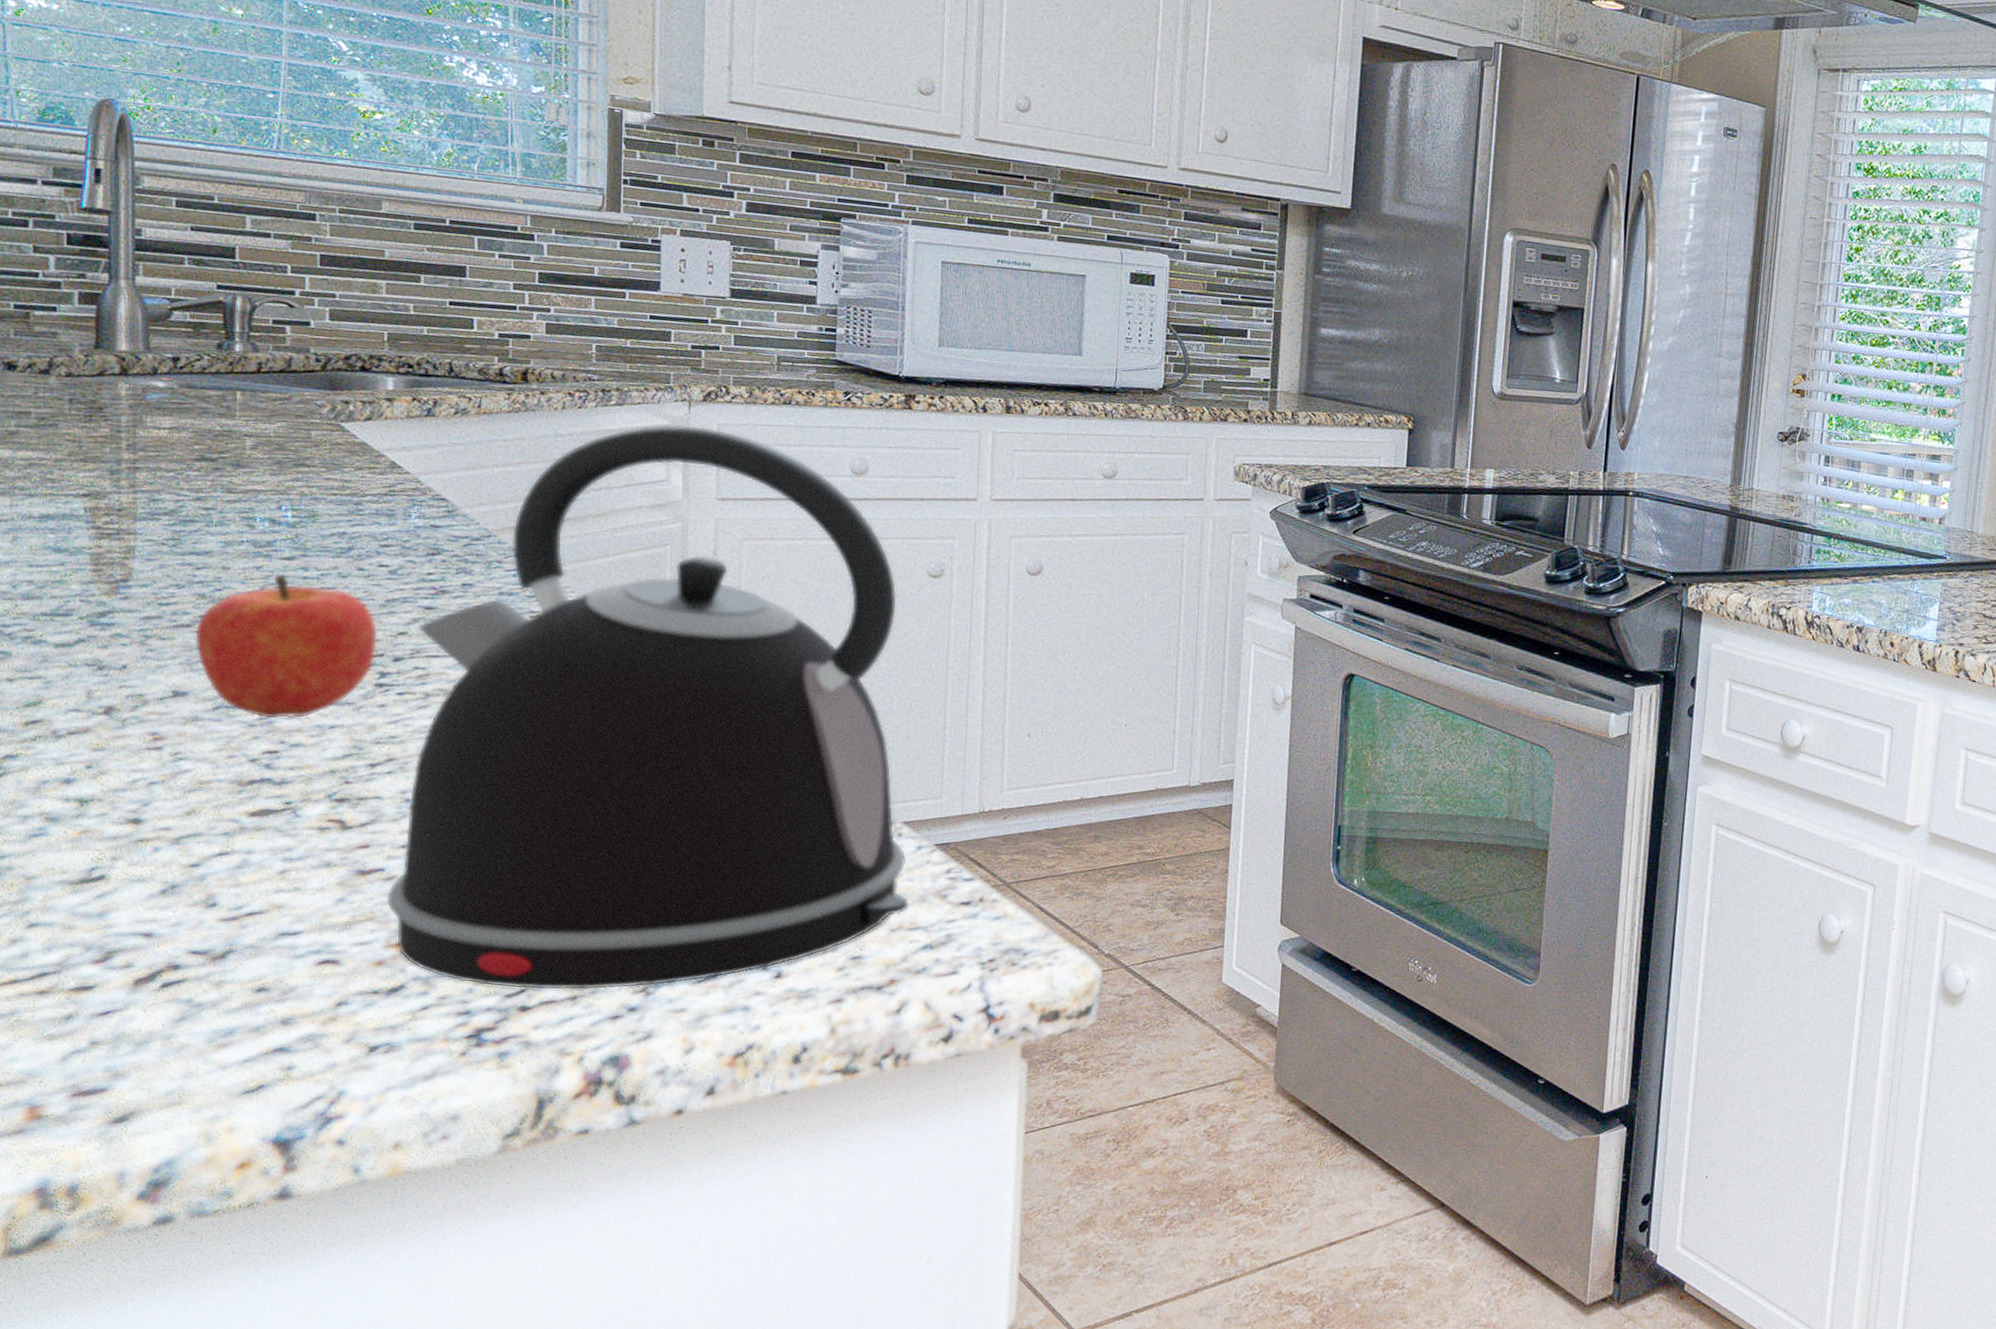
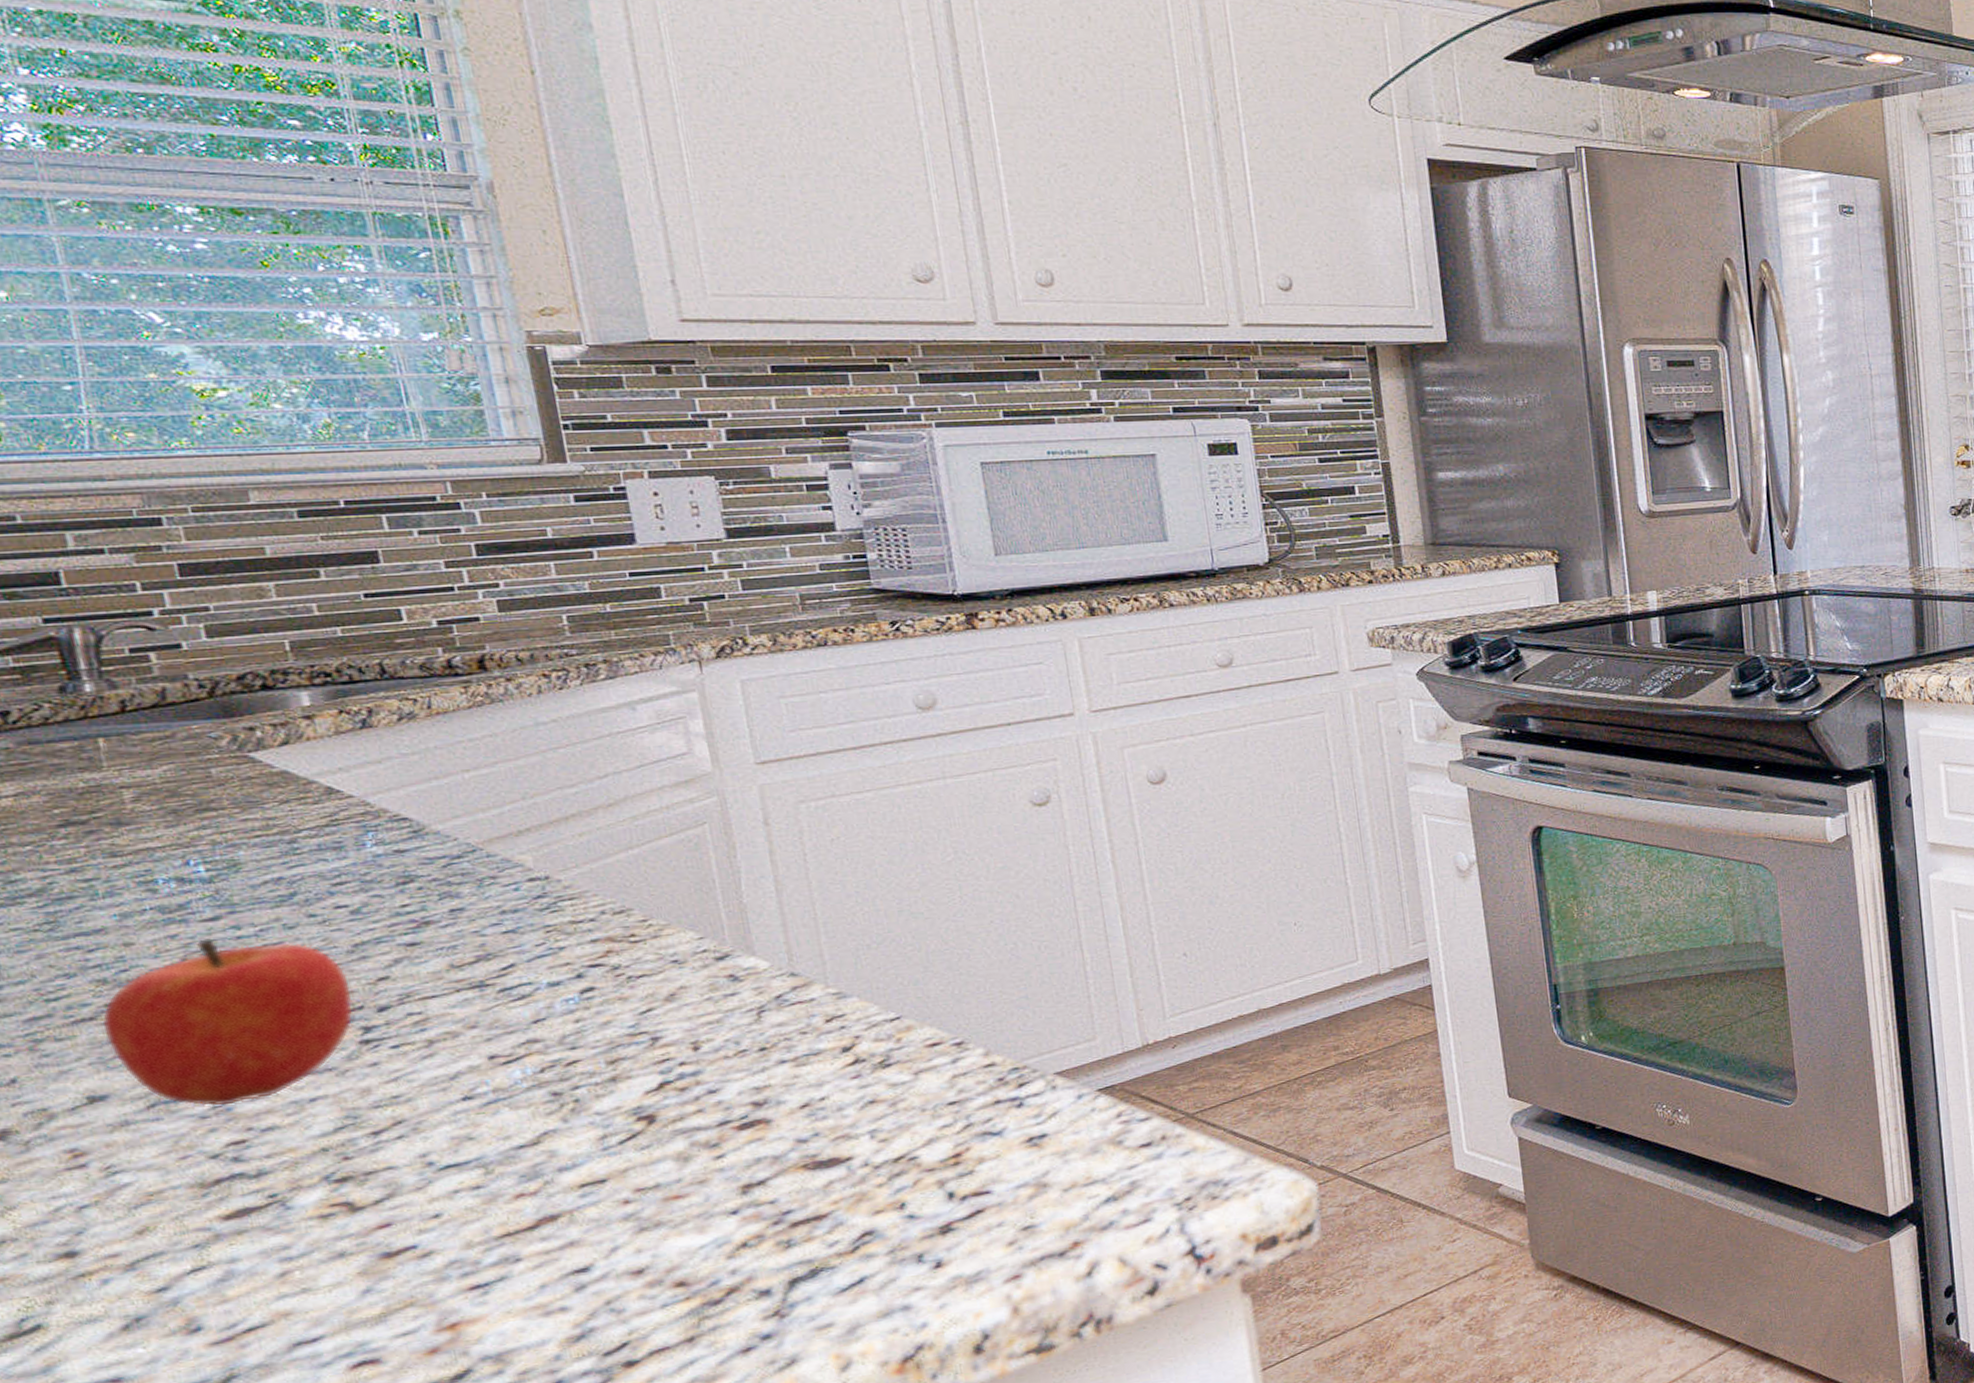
kettle: present [385,423,910,991] -> none [402,685,1081,1351]

